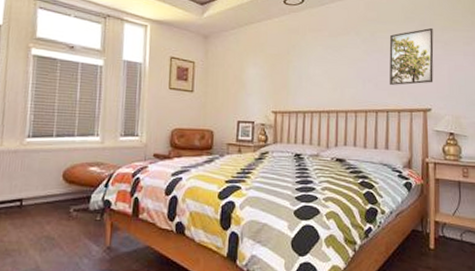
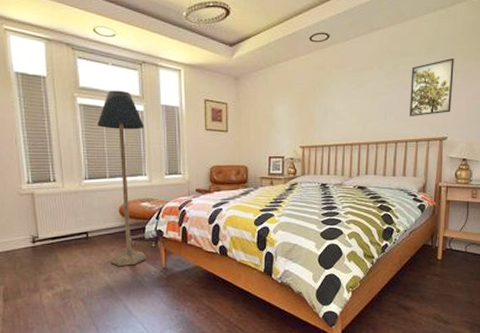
floor lamp: none [44,42,103,243] -> present [97,90,146,266]

